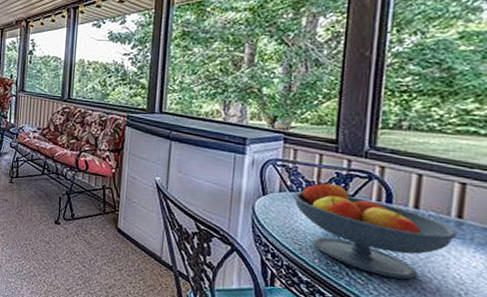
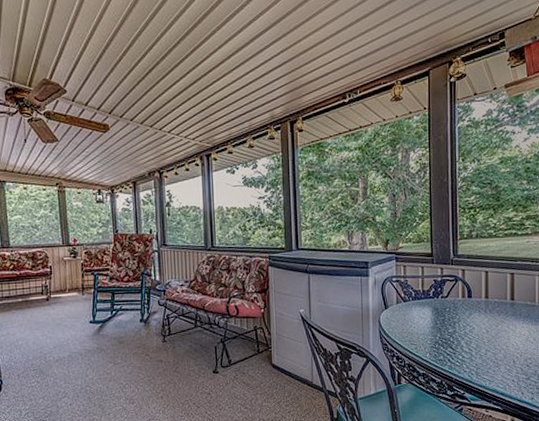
fruit bowl: present [292,180,458,280] -> none [406,288,512,356]

